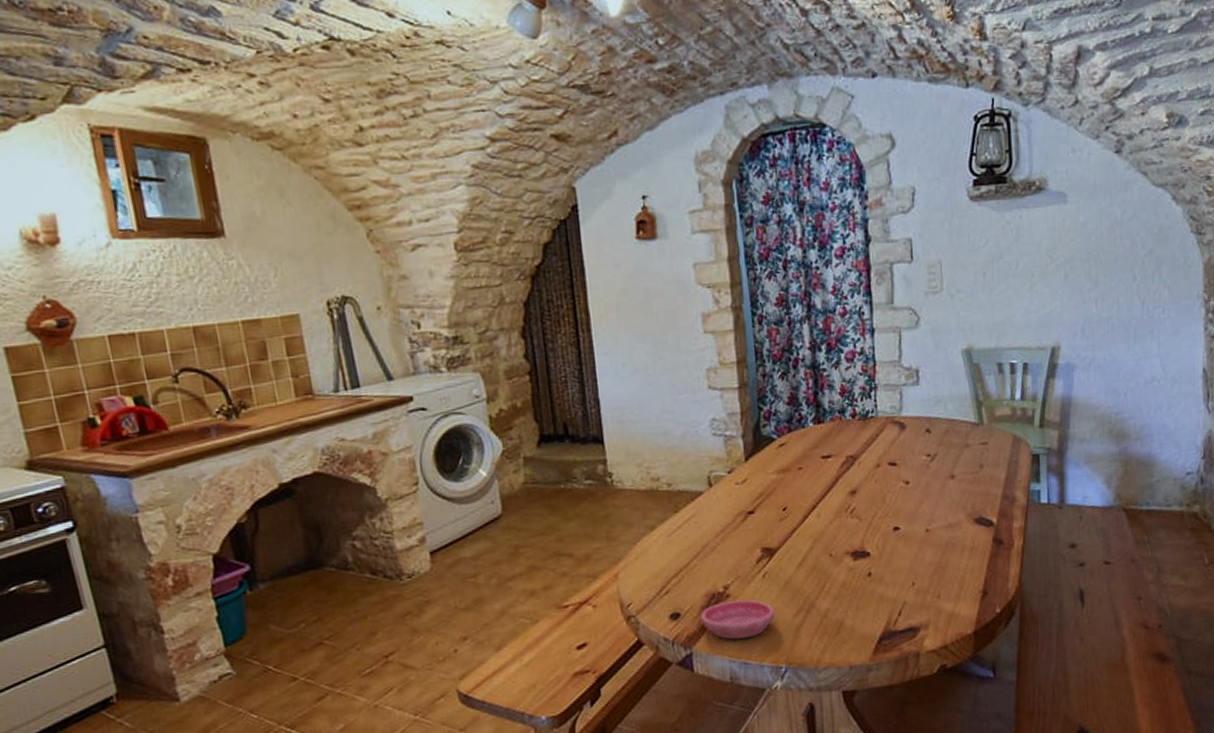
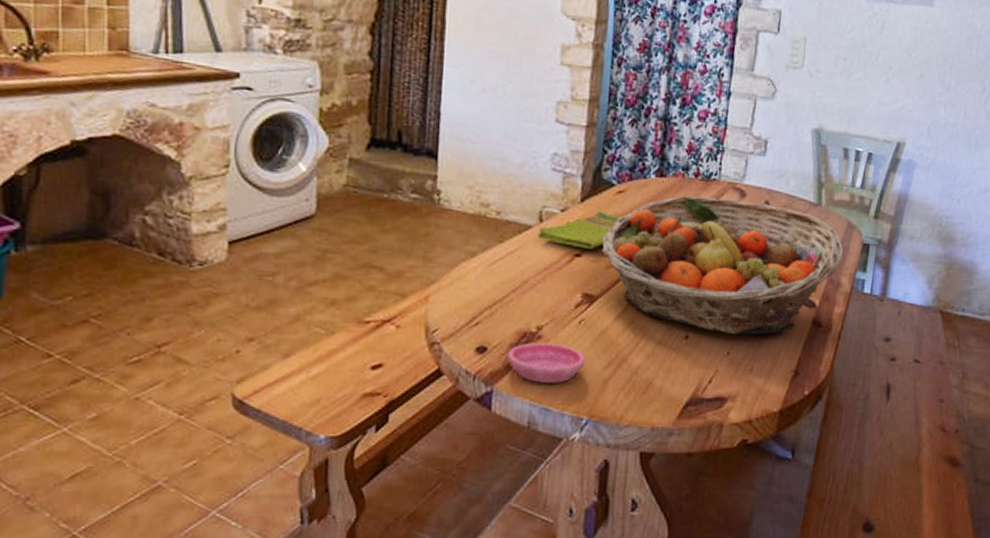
dish towel: none [709,466,787,505] -> present [537,211,622,249]
fruit basket: none [772,432,1014,565] -> present [601,196,844,336]

